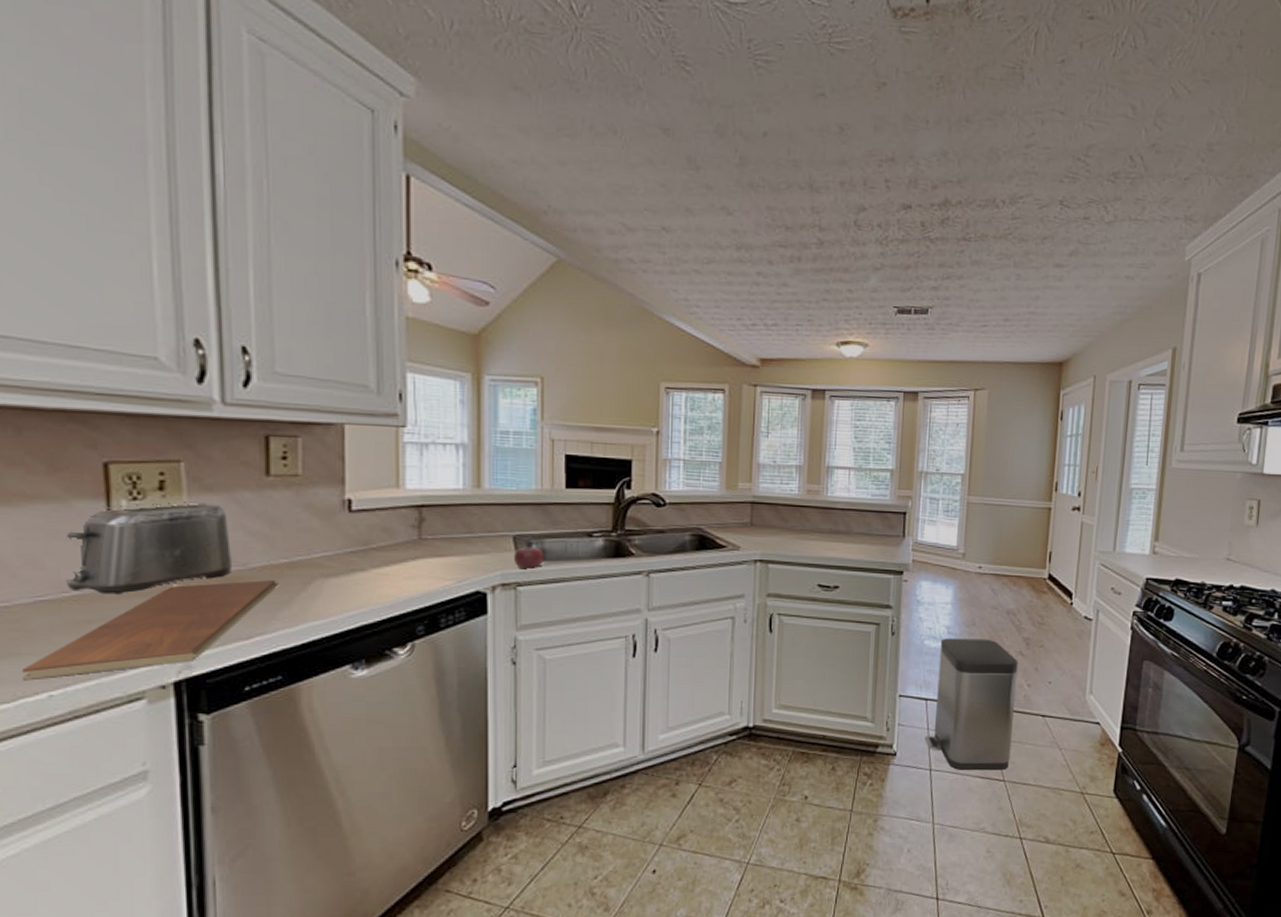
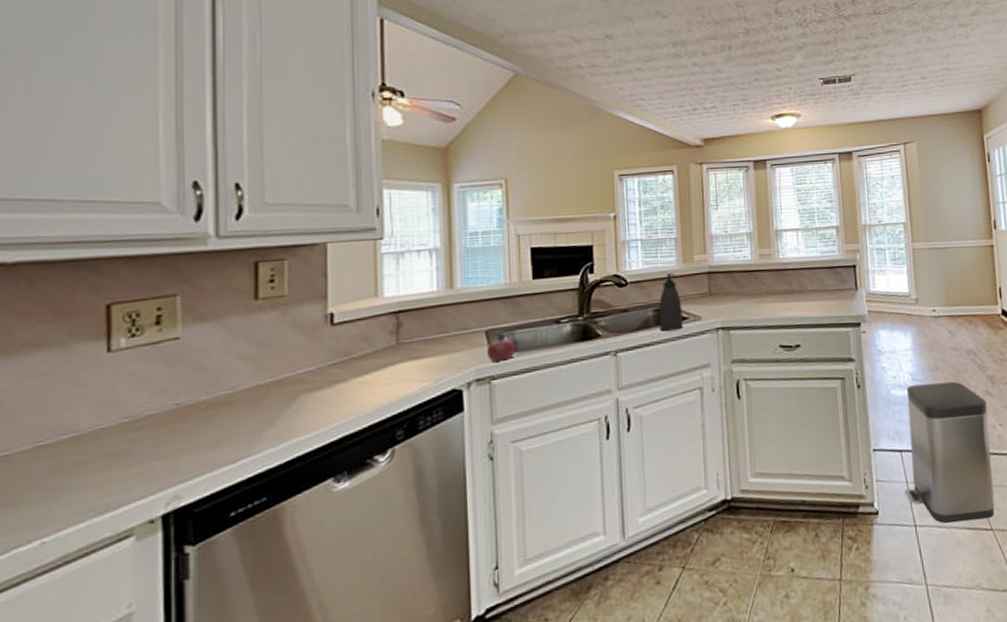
chopping board: present [23,580,279,681] -> none [18,400,265,530]
toaster: present [65,503,231,594] -> none [64,332,221,433]
soap dispenser: none [696,498,721,559] -> present [659,273,683,332]

